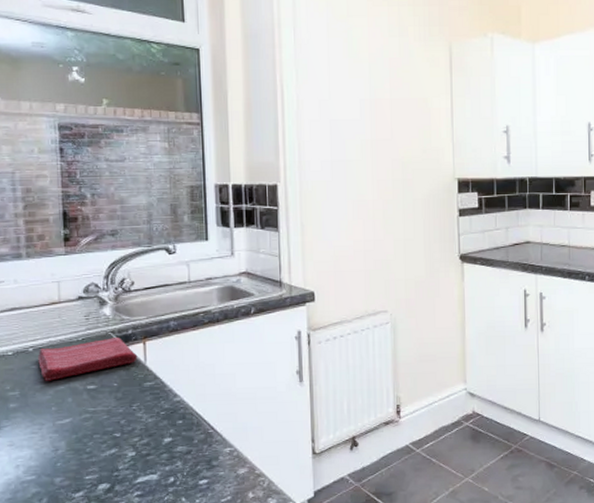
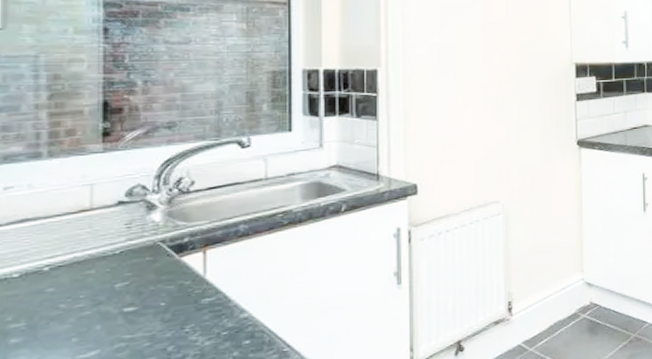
dish towel: present [38,337,138,381] -> none [56,247,195,307]

